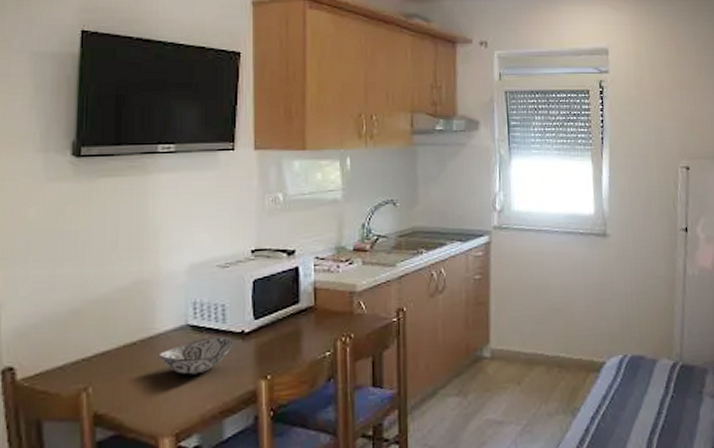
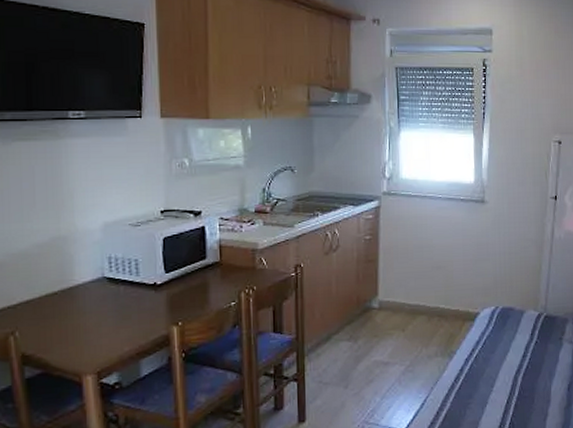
decorative bowl: present [158,336,234,375] -> none [78,287,147,322]

